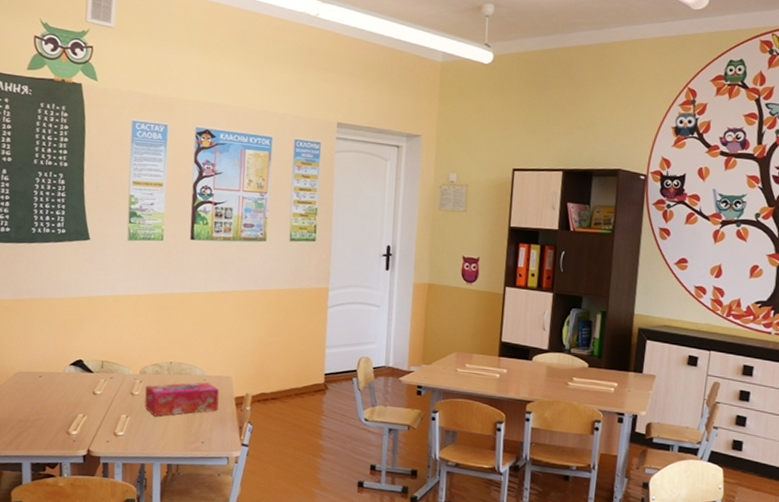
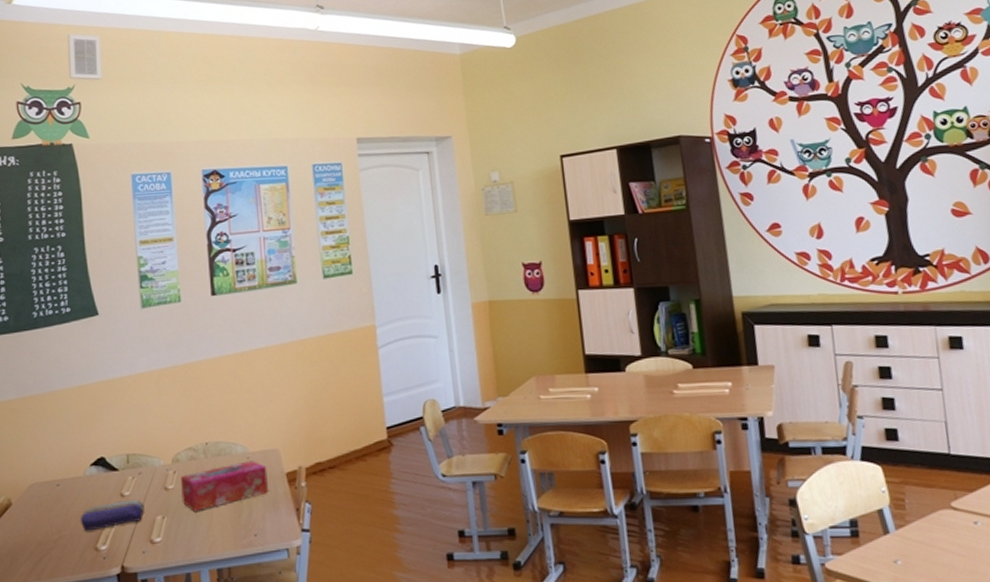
pencil case: none [56,397,113,418] -> present [80,499,145,532]

